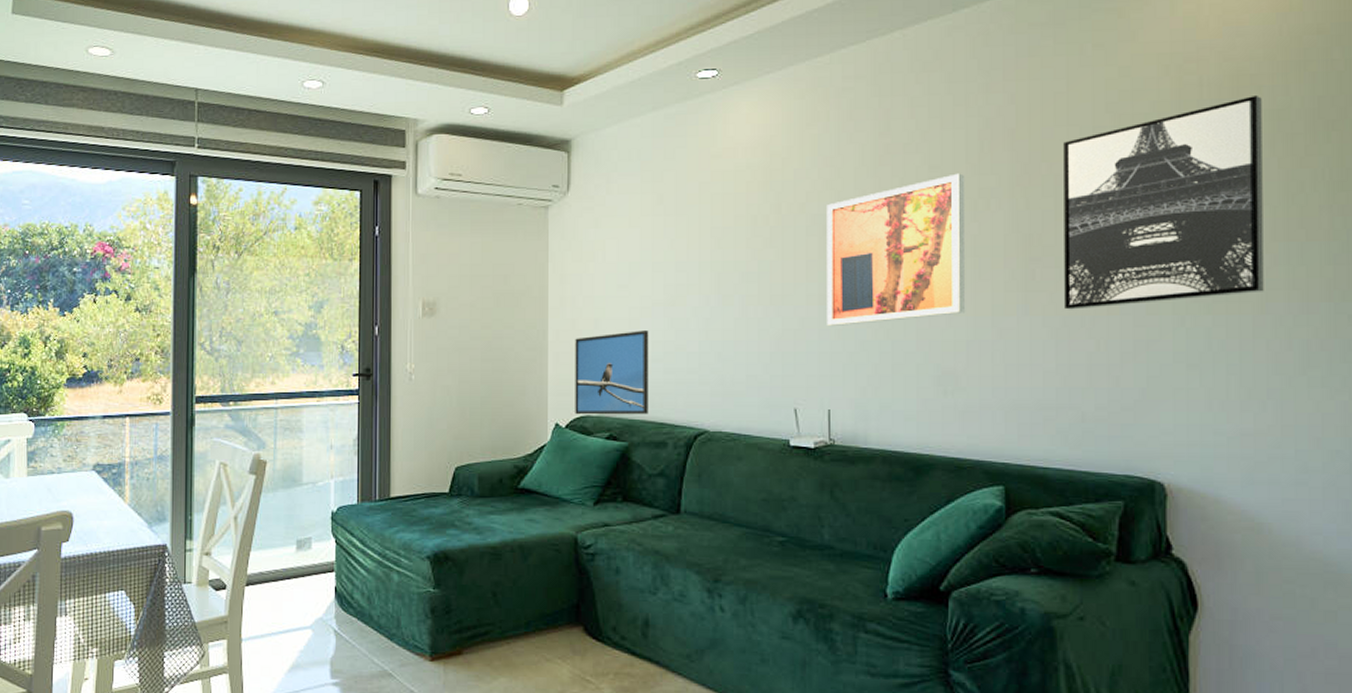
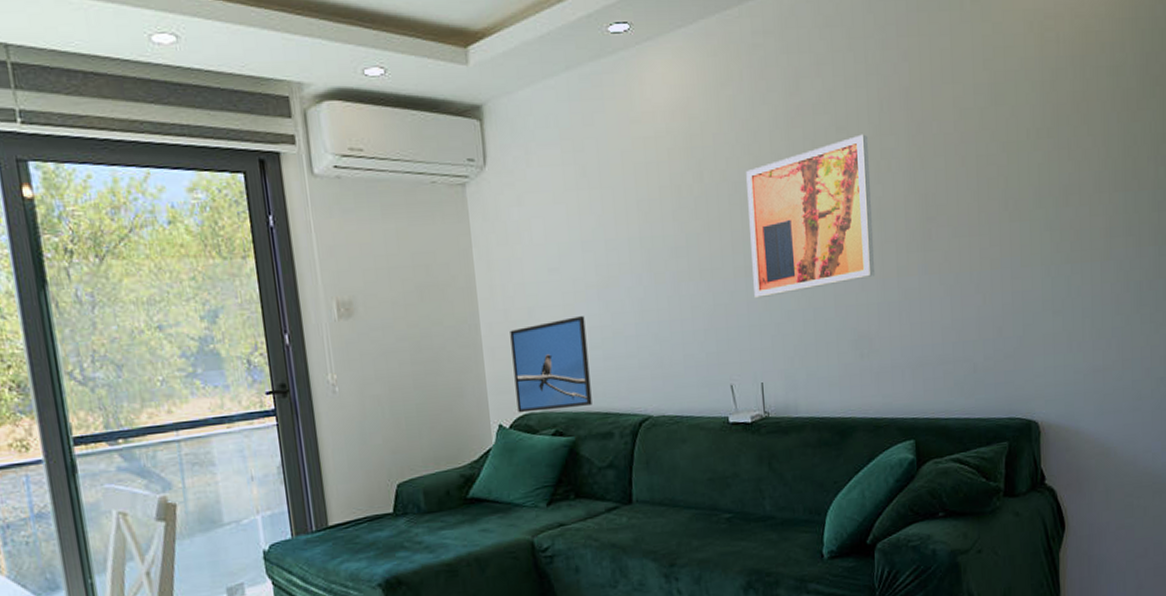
wall art: present [1063,94,1264,310] -> none [950,51,1108,267]

